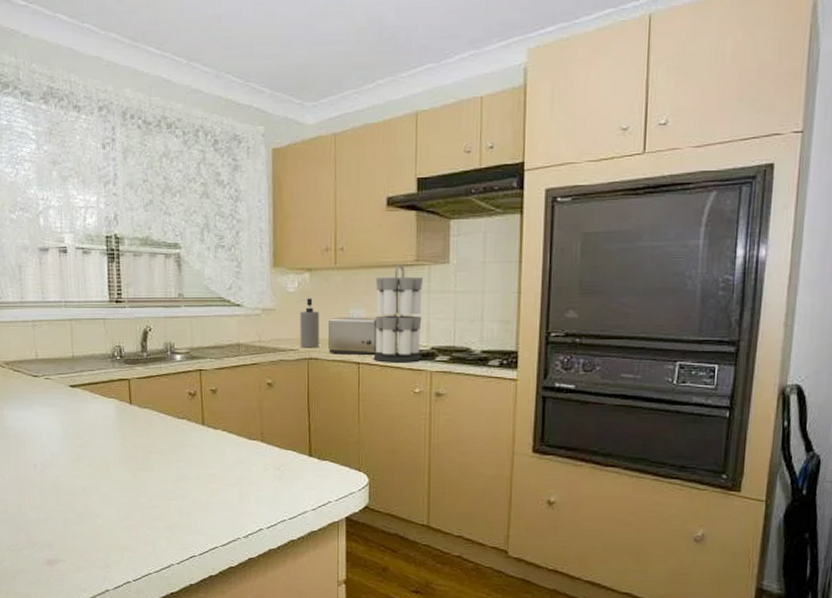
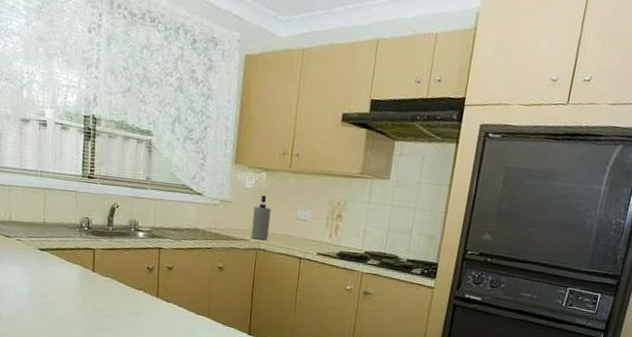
toaster: present [328,317,381,356] -> none [275,215,321,254]
spice rack: present [373,264,423,363] -> none [313,175,365,263]

